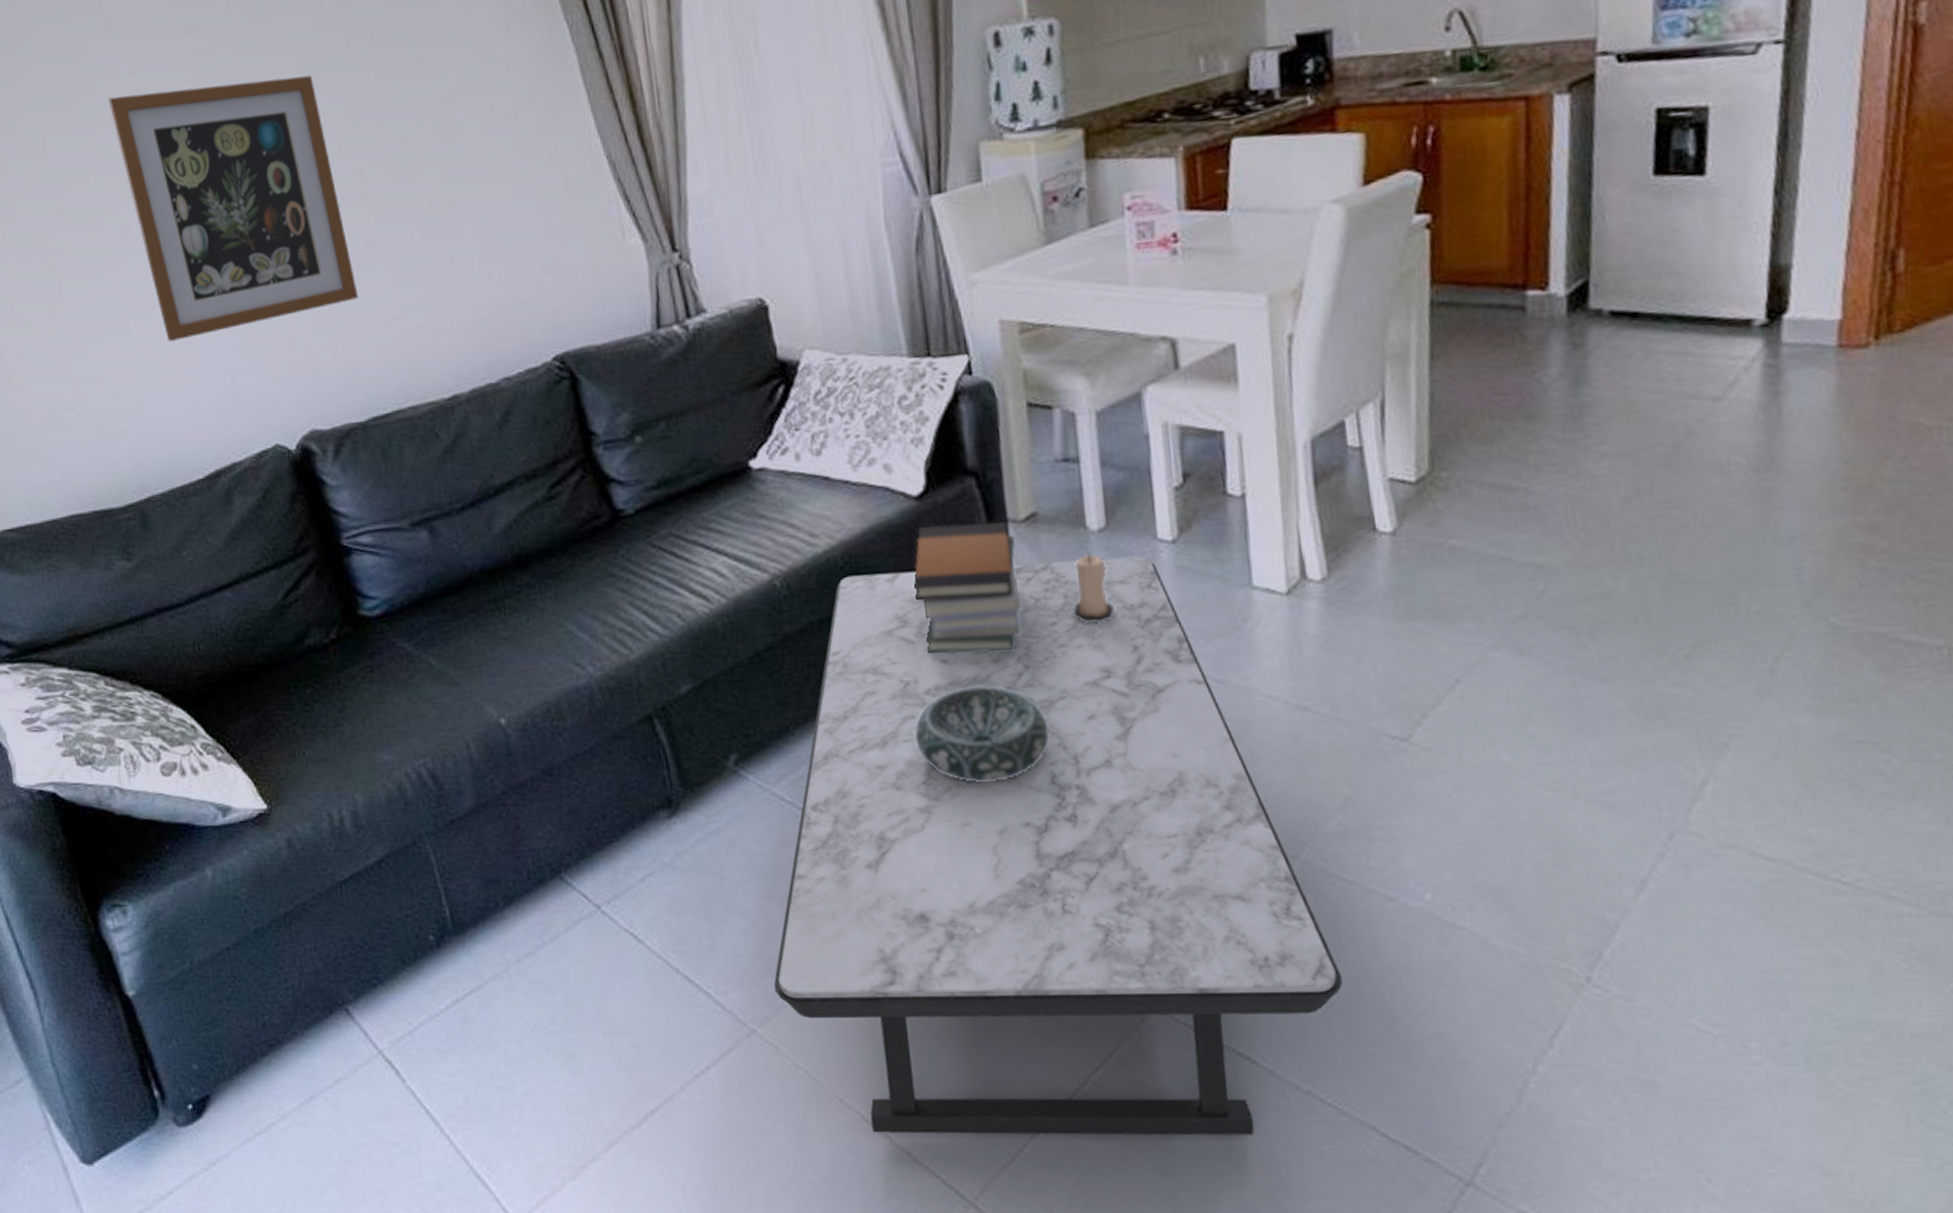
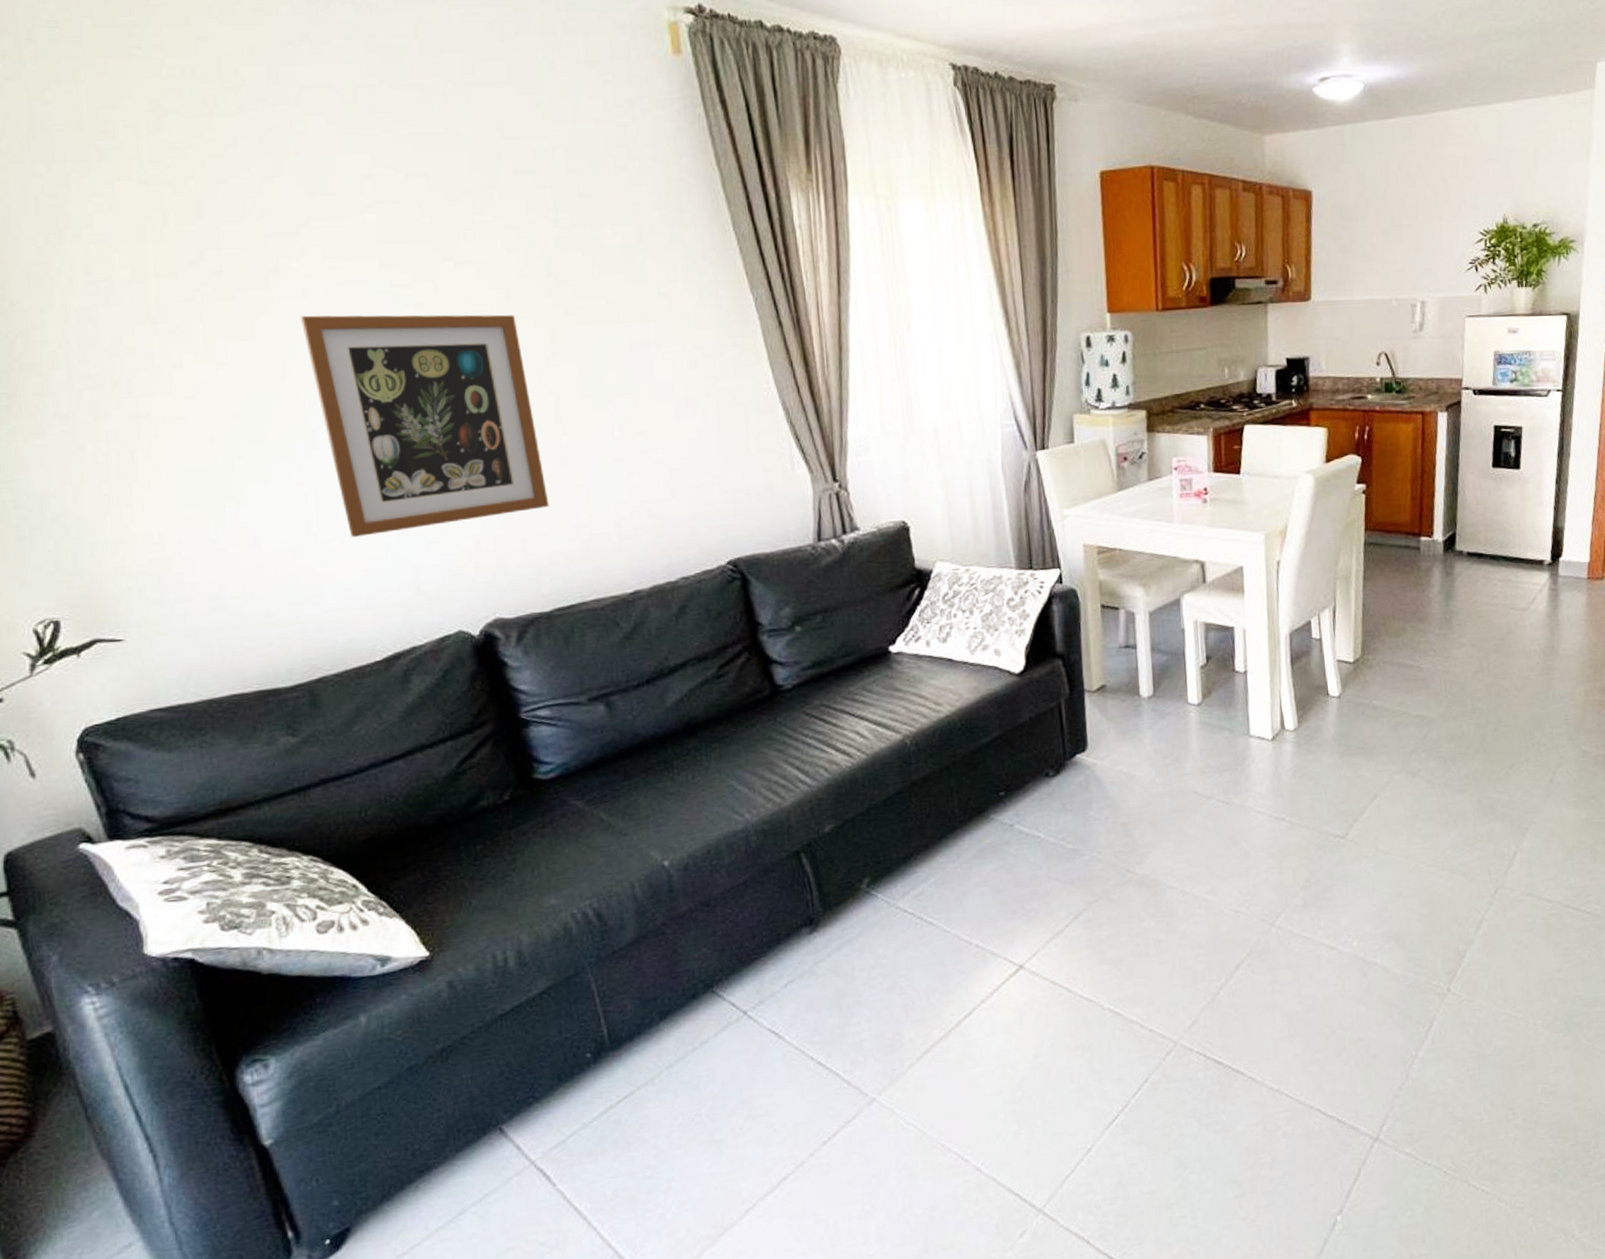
coffee table: present [774,556,1344,1135] -> none [892,715,1302,1168]
book stack: present [914,522,1022,654] -> none [1014,692,1092,792]
decorative bowl: present [915,686,1050,782] -> none [1010,814,1110,887]
candle: present [1073,553,1114,623] -> none [1129,714,1157,765]

